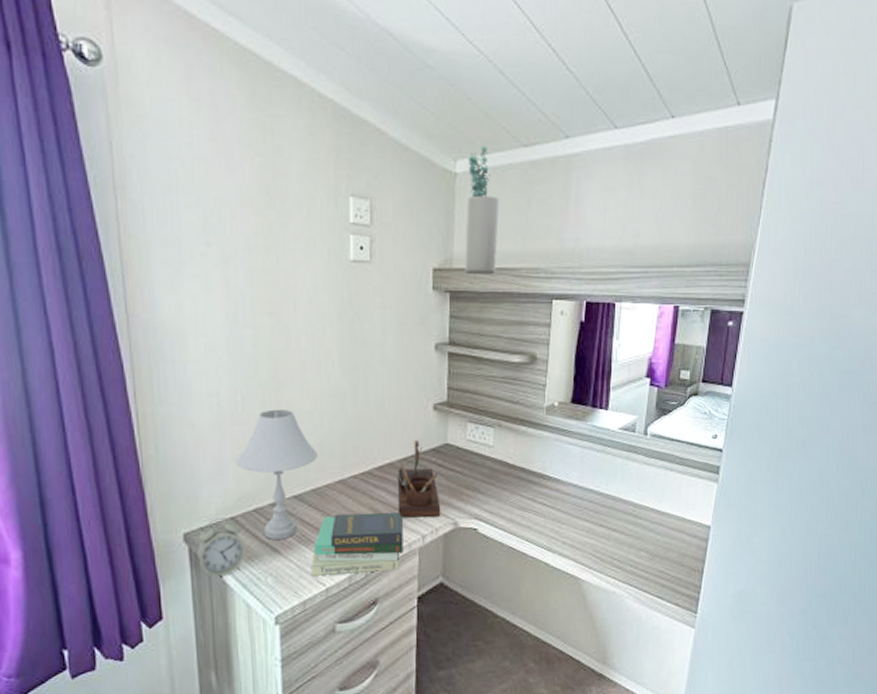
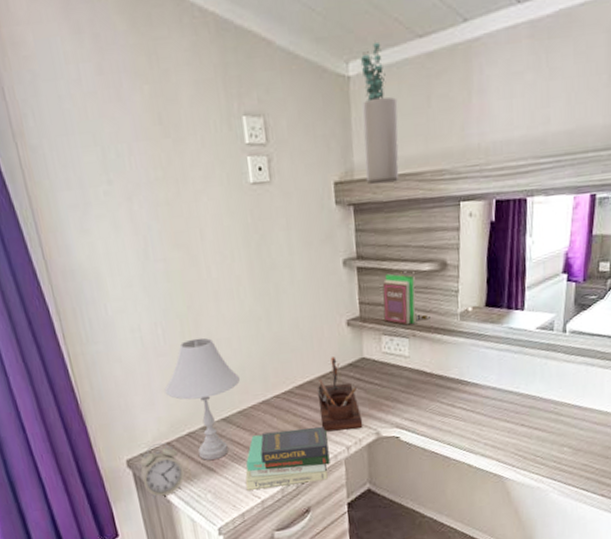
books: none [471,361,518,415] -> present [382,271,432,326]

